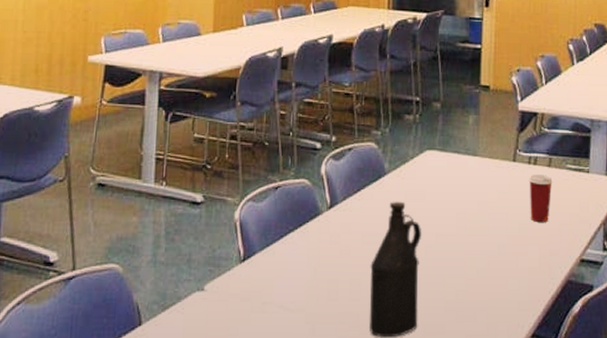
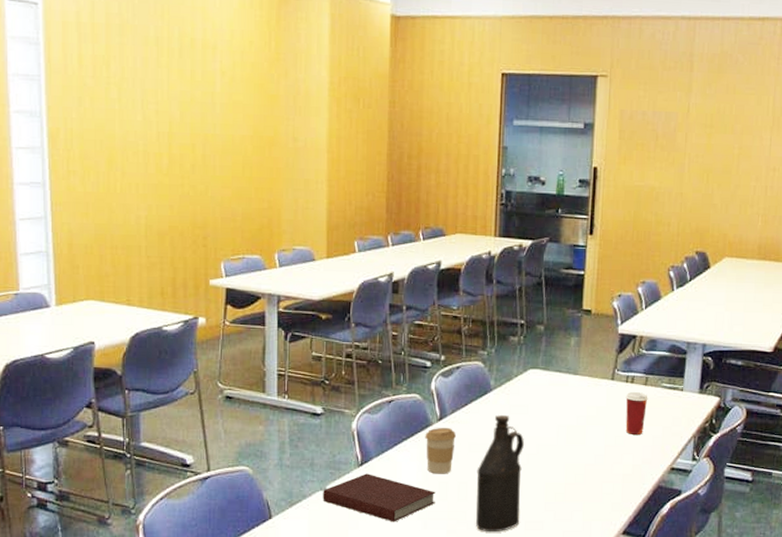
notebook: none [199,270,325,328] -> present [323,473,436,522]
coffee cup: none [314,217,347,270] -> present [425,428,456,474]

